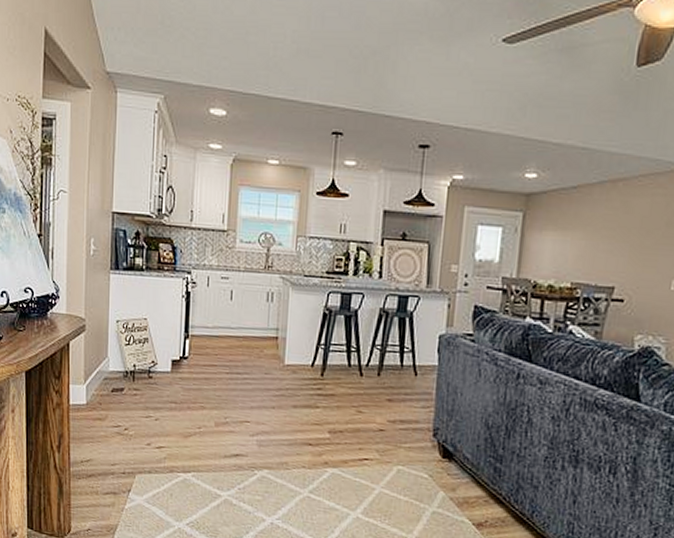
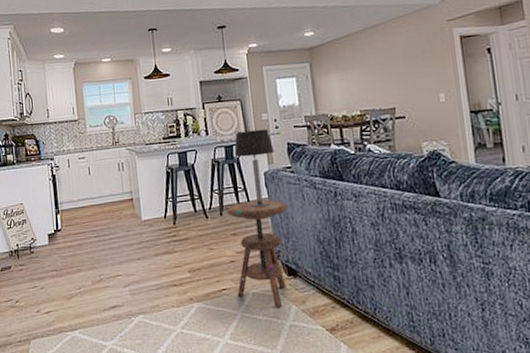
side table: none [379,365,460,491] -> present [227,200,289,308]
table lamp: none [408,280,457,376] -> present [234,128,274,208]

